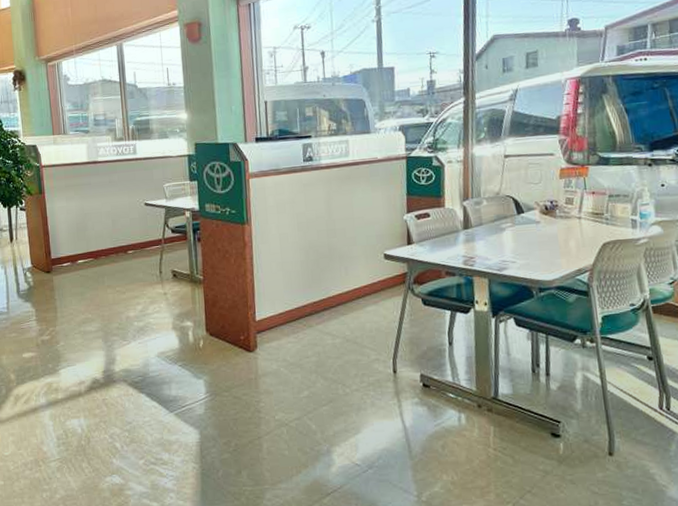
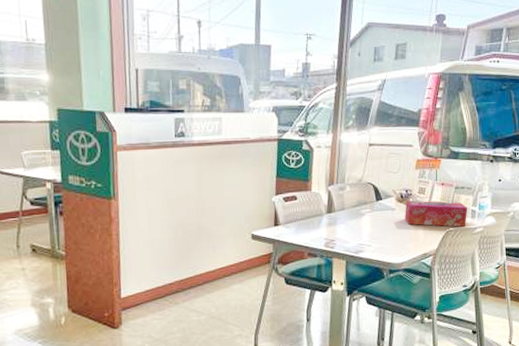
tissue box: none [551,211,627,239] -> present [405,200,468,228]

